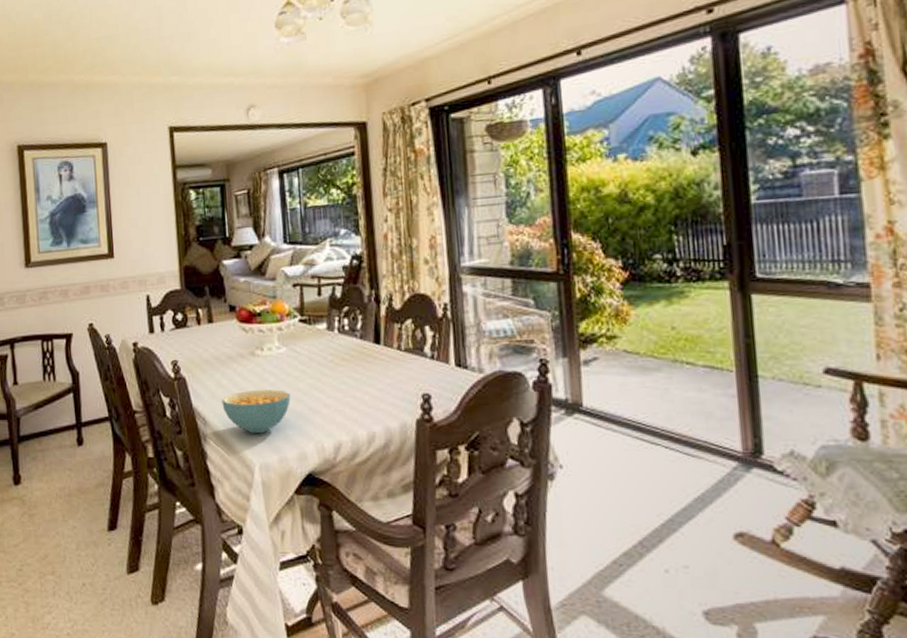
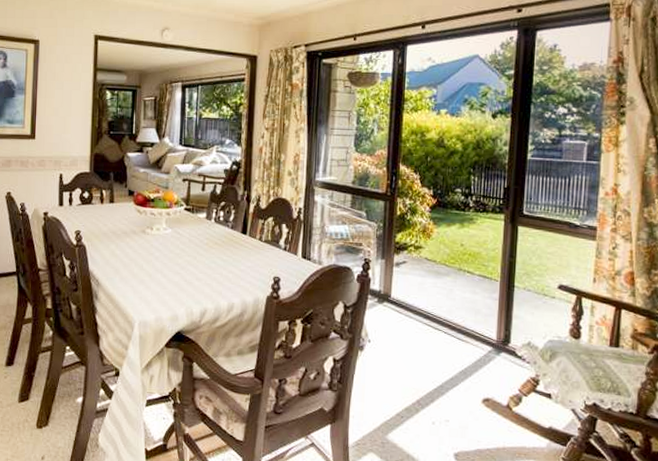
cereal bowl: present [222,390,291,434] -> none [114,261,171,297]

